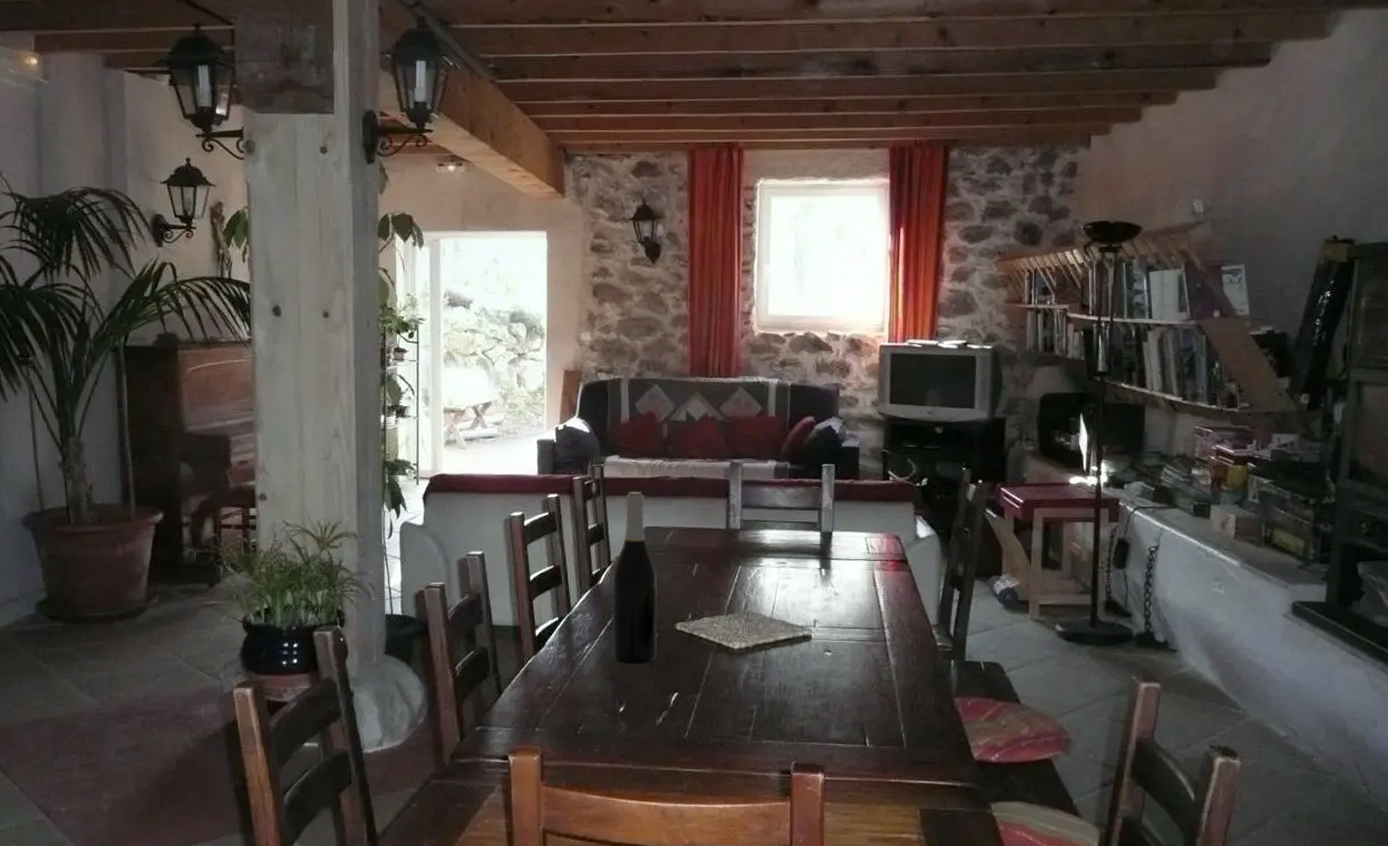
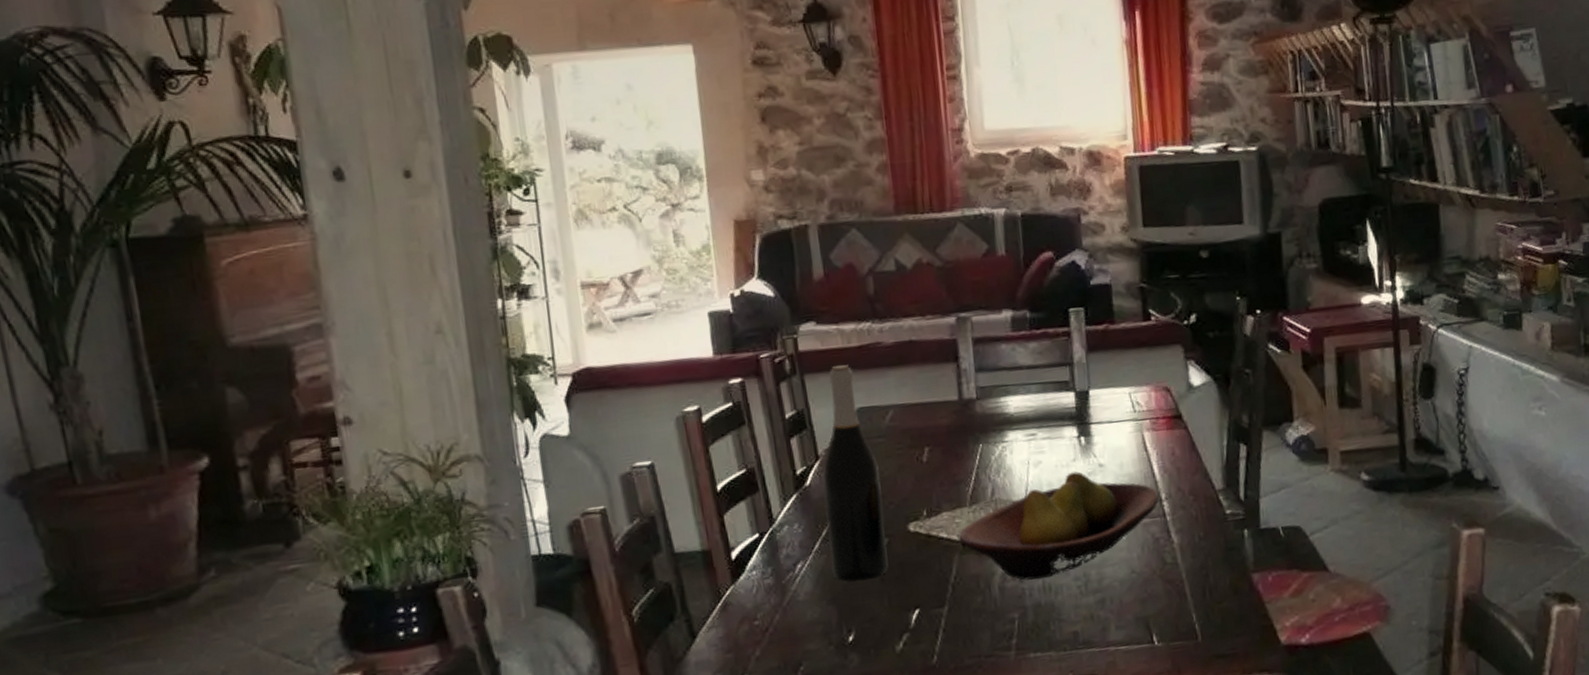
fruit bowl: none [714,597,883,681] -> present [958,471,1160,581]

